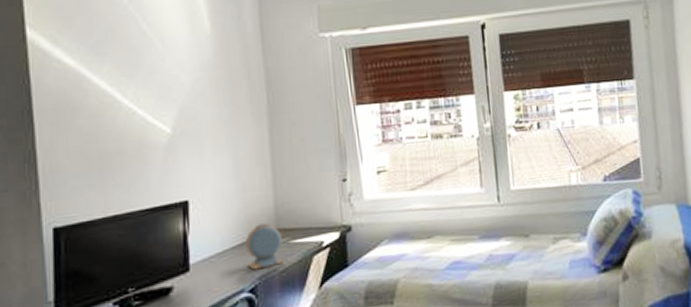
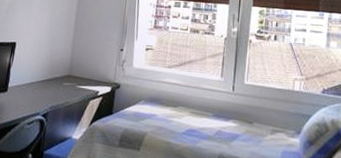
alarm clock: present [244,223,283,270] -> none [45,69,71,102]

